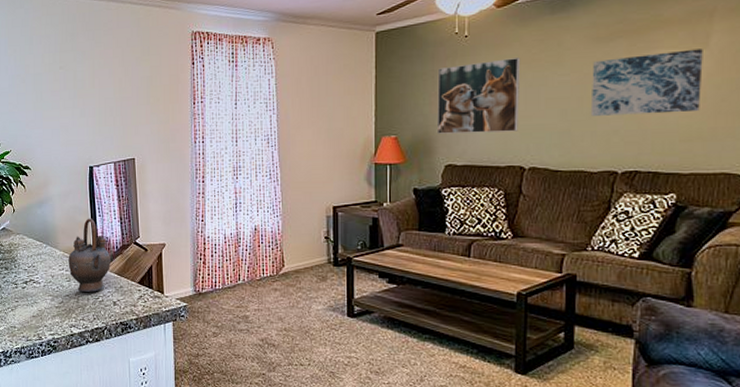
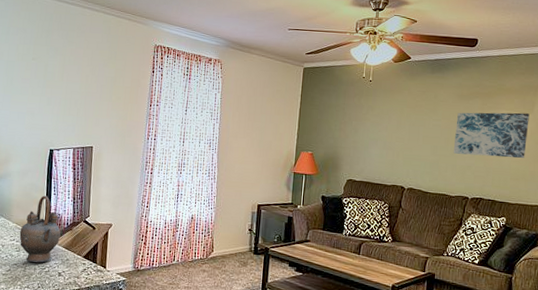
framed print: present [437,58,521,134] -> none [344,102,408,159]

